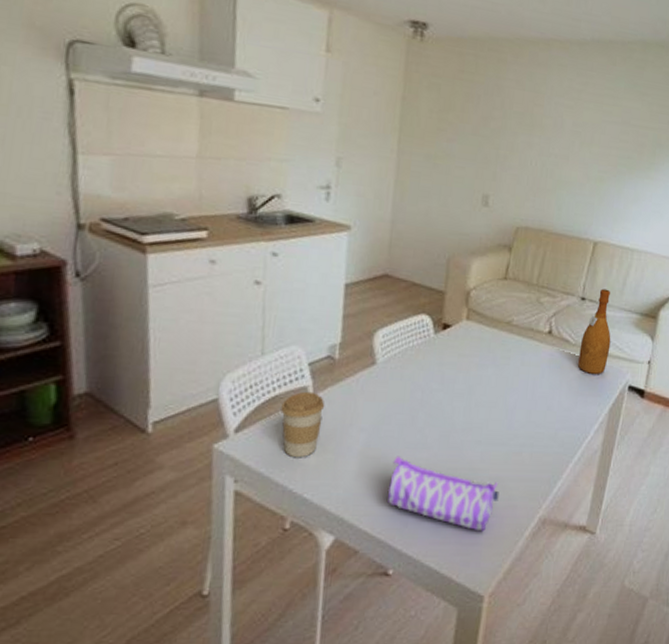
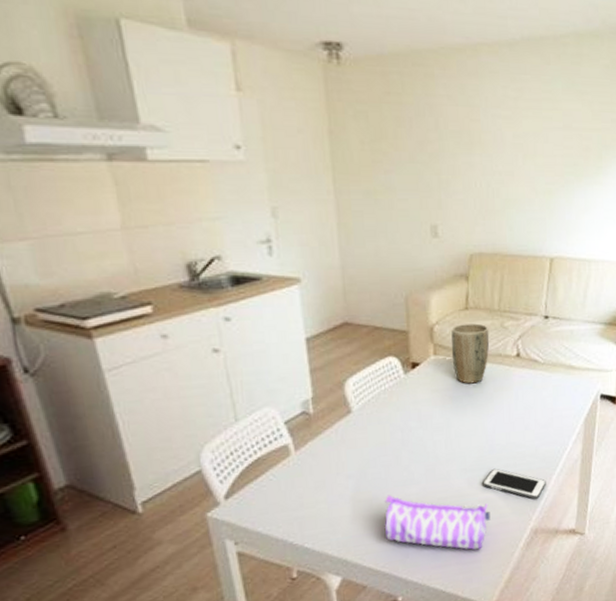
coffee cup: present [281,391,325,458] -> none [266,448,309,513]
plant pot: none [483,293,525,354] -> present [451,323,490,384]
cell phone: none [496,445,562,486] -> present [483,468,546,499]
wine bottle: present [578,289,611,374] -> none [549,304,579,389]

